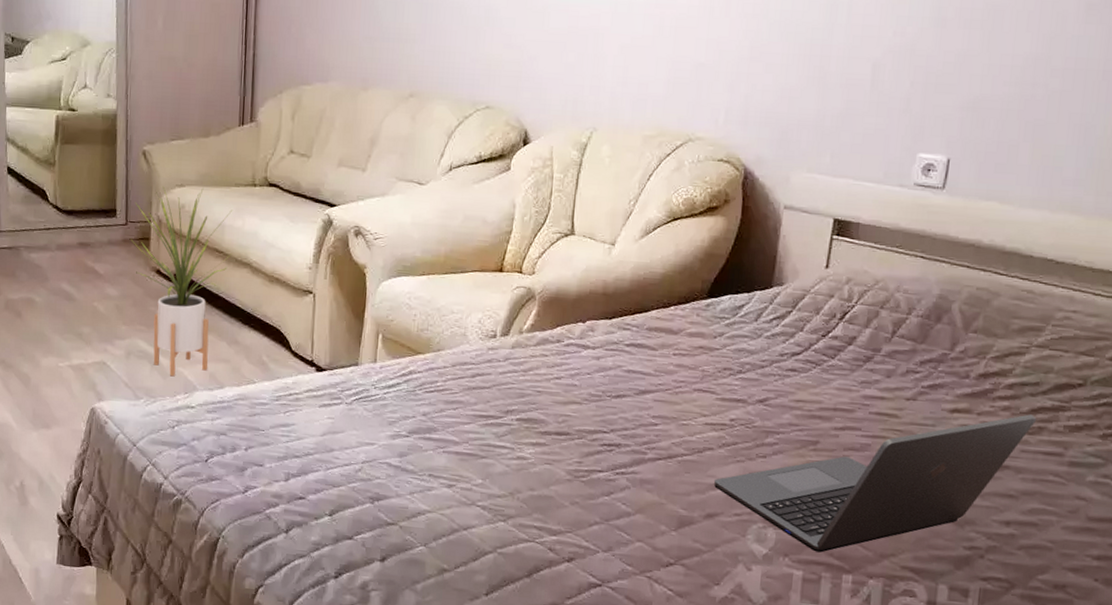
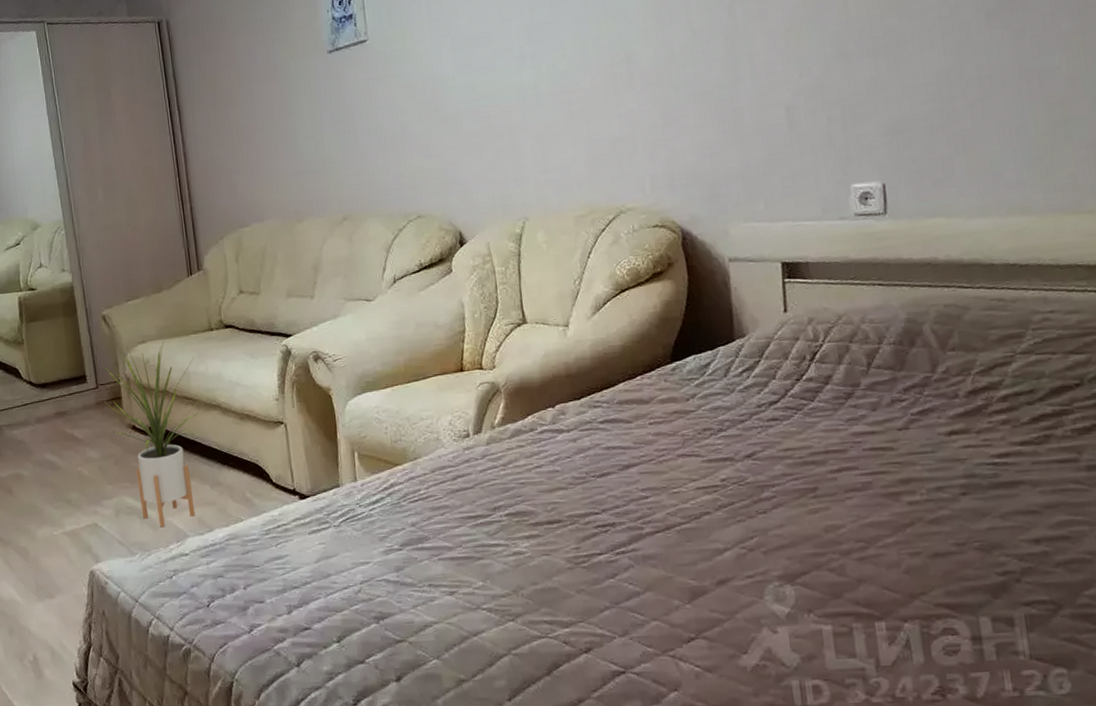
laptop: present [714,414,1037,553] -> none [719,423,1041,603]

